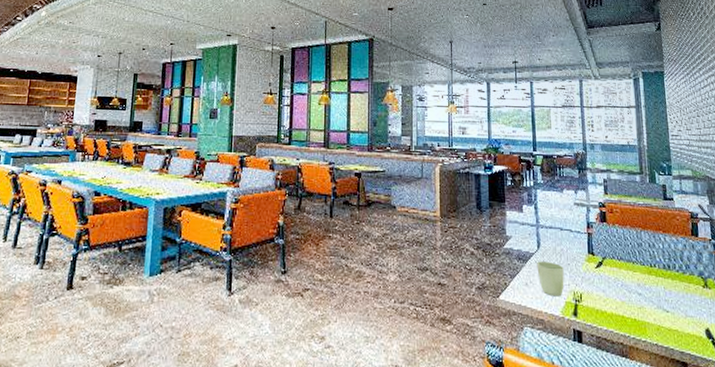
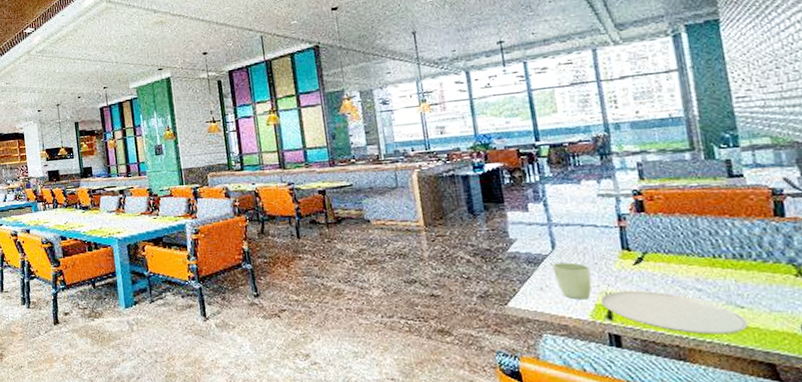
plate: none [569,290,671,335] -> present [599,290,748,335]

